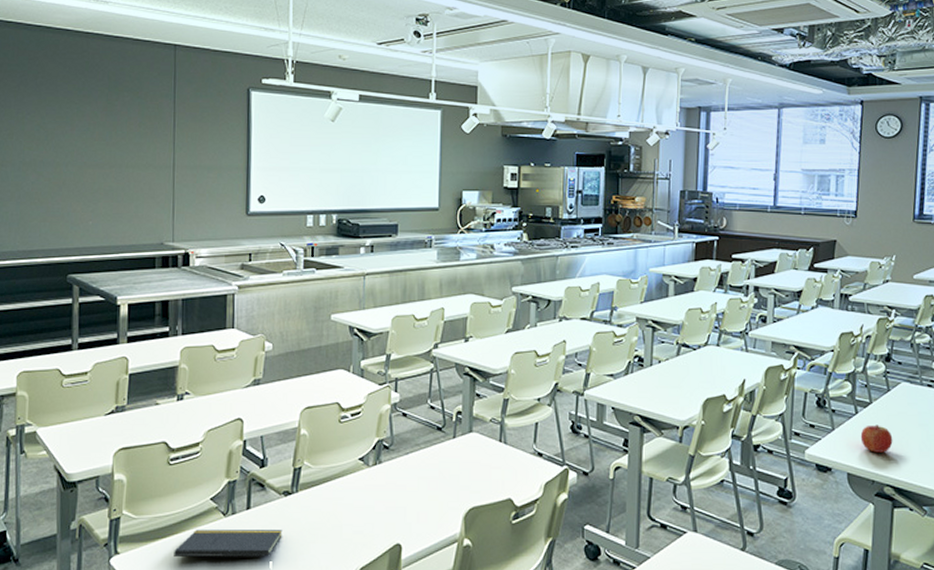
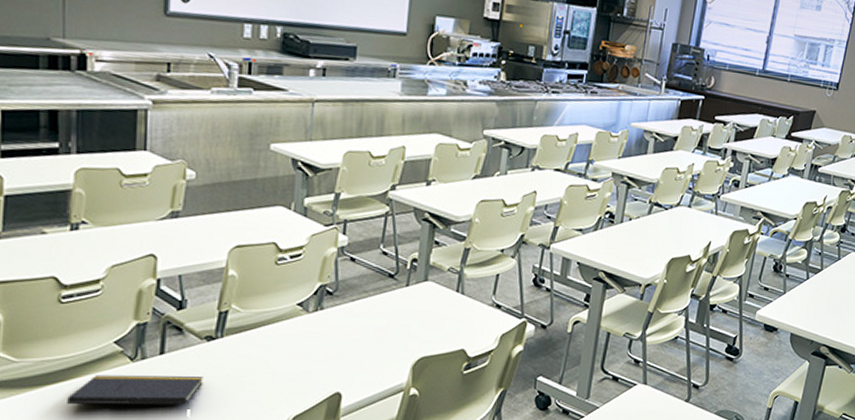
fruit: present [860,425,893,453] -> none [807,290,836,316]

